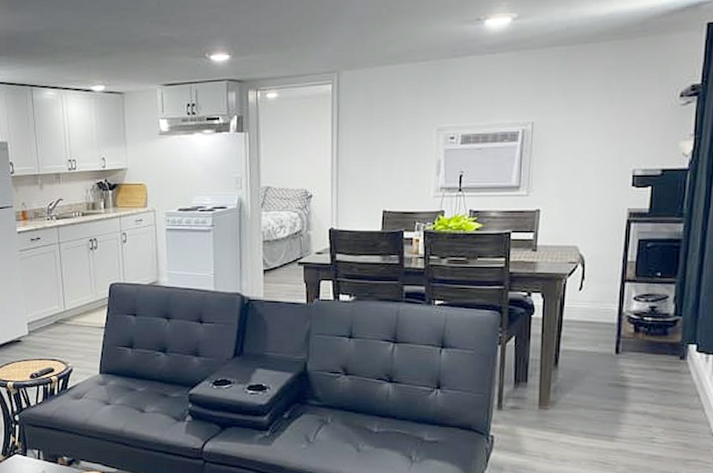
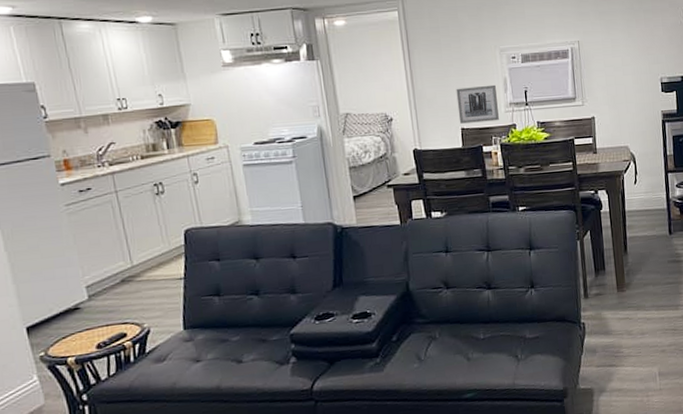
wall art: none [381,166,427,206] -> present [456,84,499,124]

